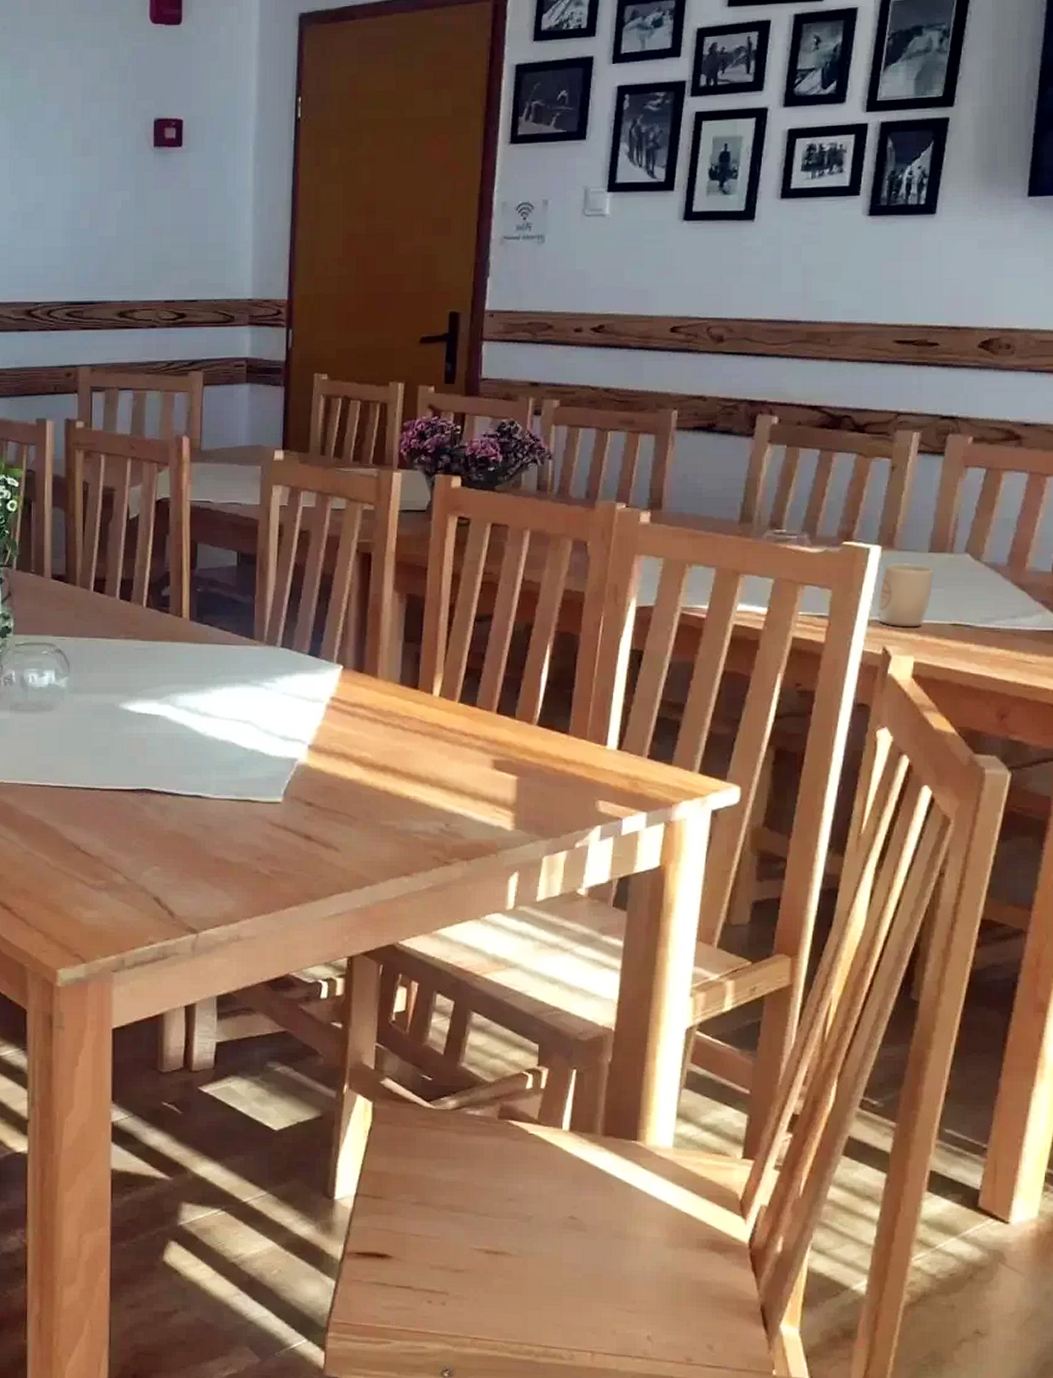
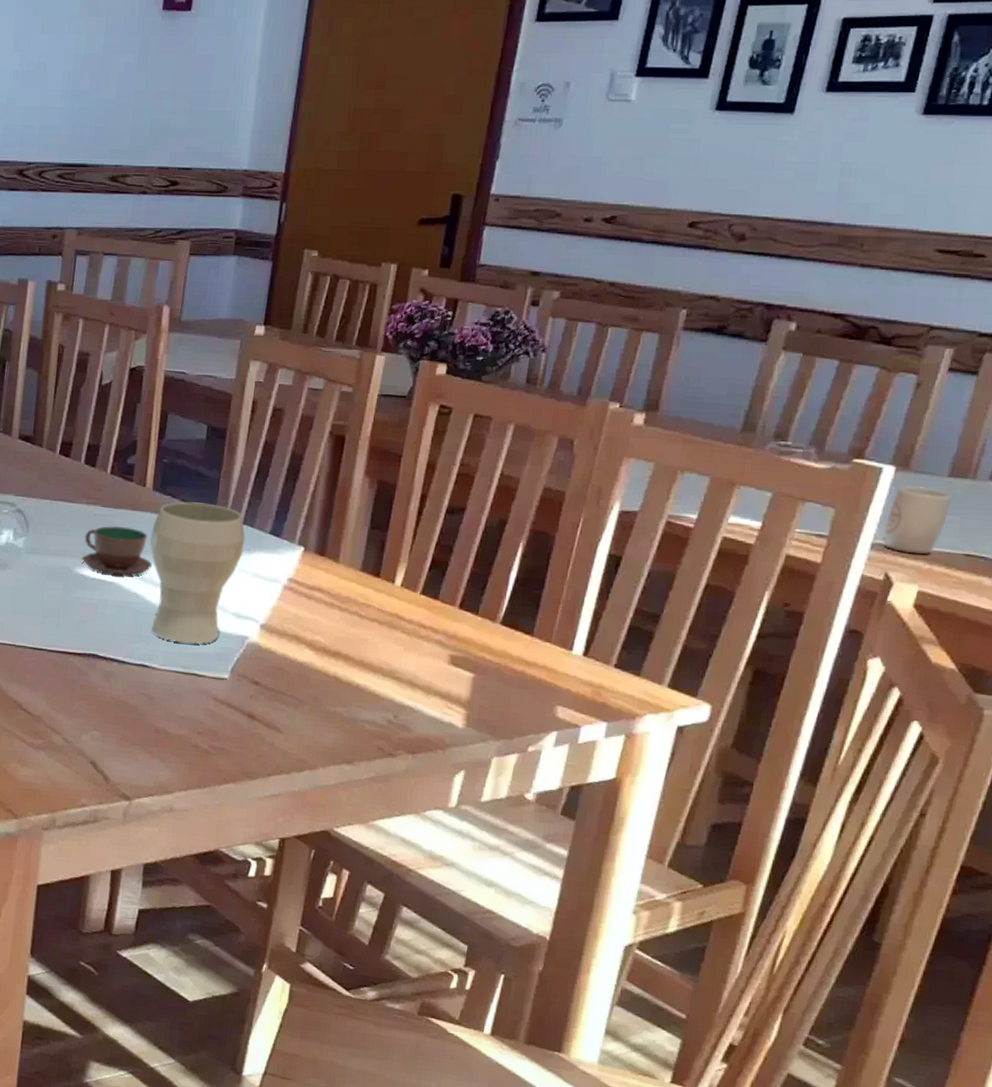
cup: none [126,659,197,709] -> present [82,526,153,576]
cup: none [192,629,285,771] -> present [150,501,245,645]

